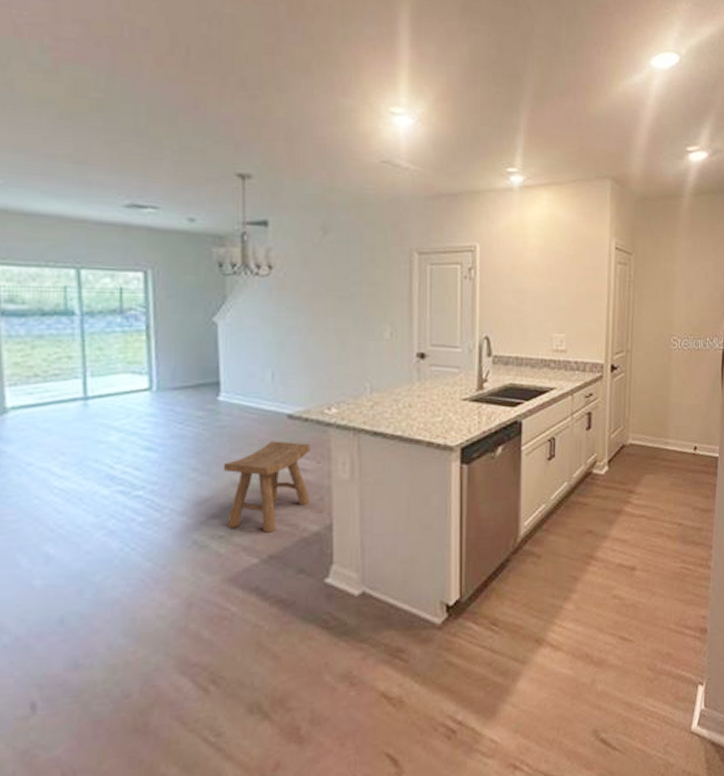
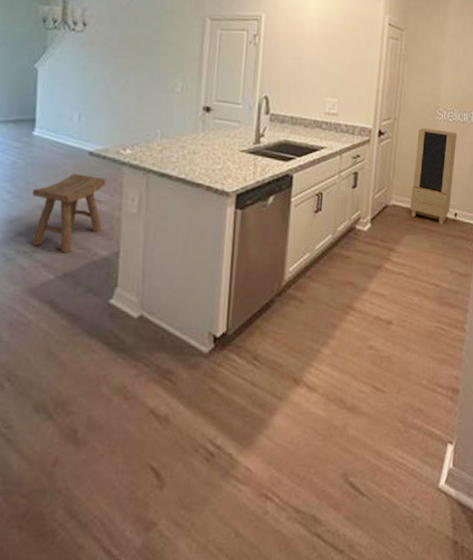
storage cabinet: none [648,359,692,460] -> present [410,128,457,224]

